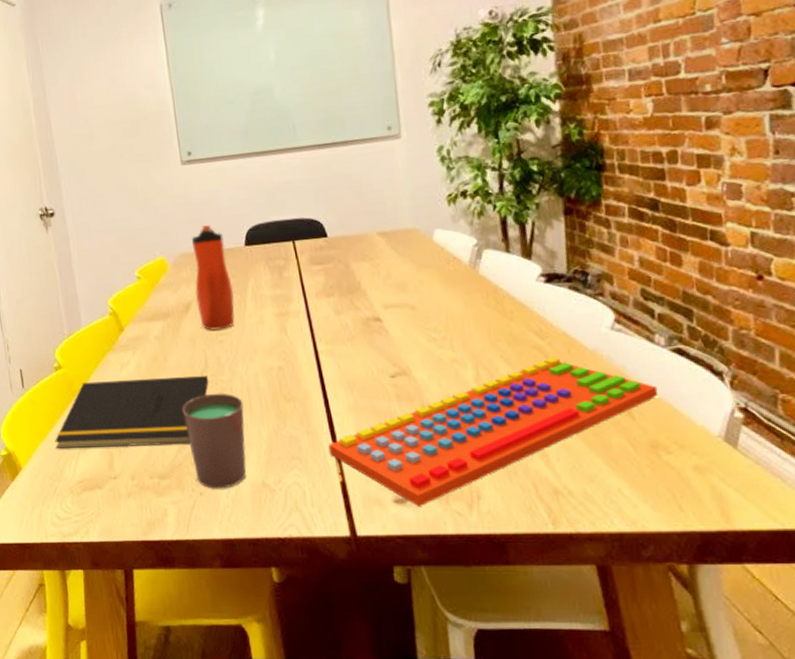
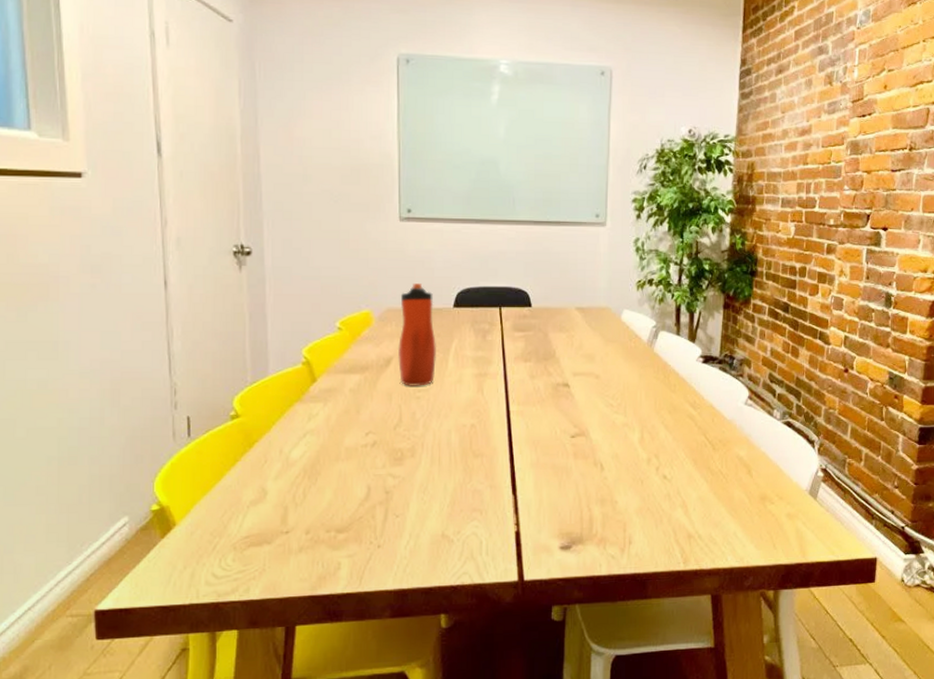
notepad: present [55,375,209,448] -> none [221,429,401,502]
cup: present [182,393,247,489] -> none [369,447,433,541]
keyboard: present [328,357,659,506] -> none [508,425,771,552]

